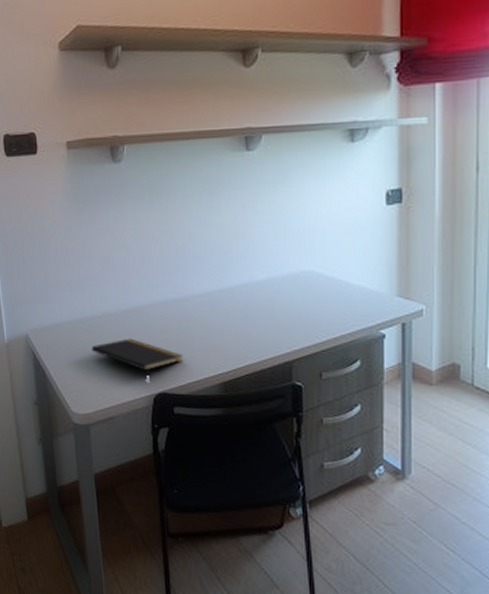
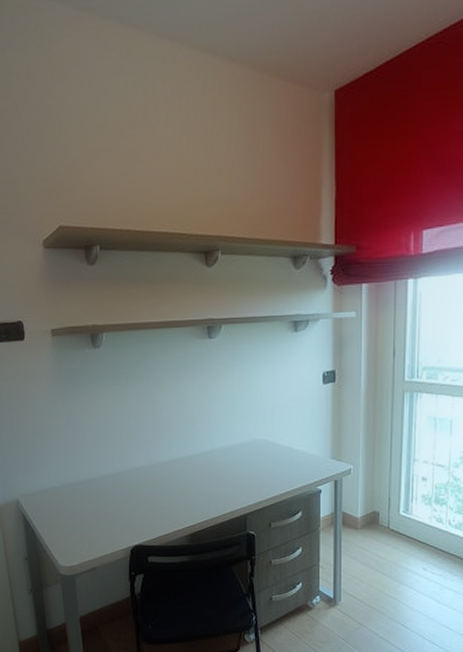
notepad: present [91,338,183,375] -> none [75,500,156,531]

